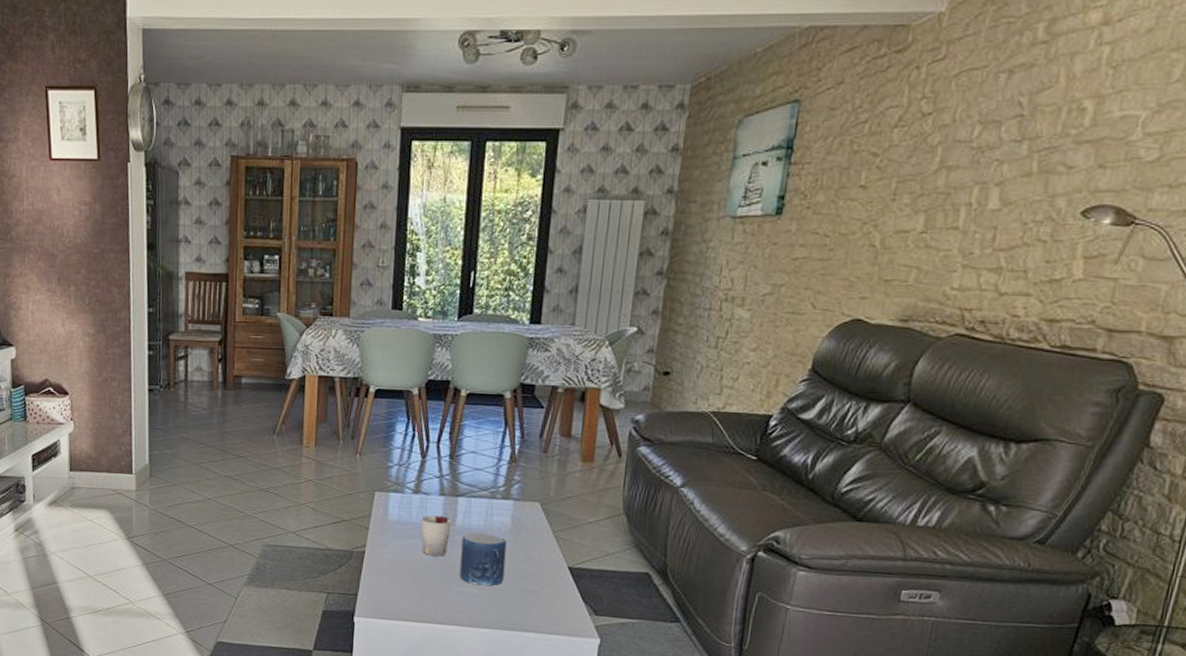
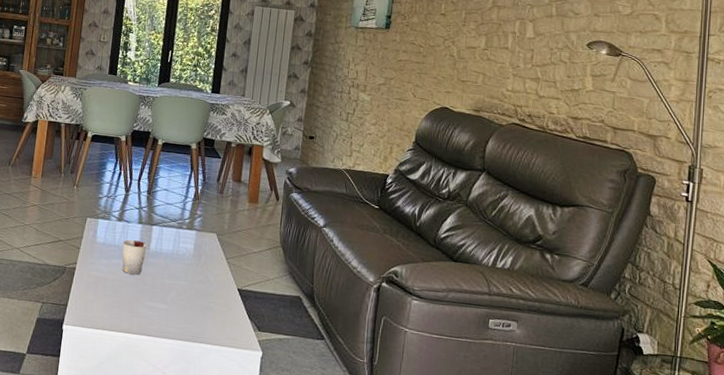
candle: present [459,531,507,586] -> none [151,255,190,303]

